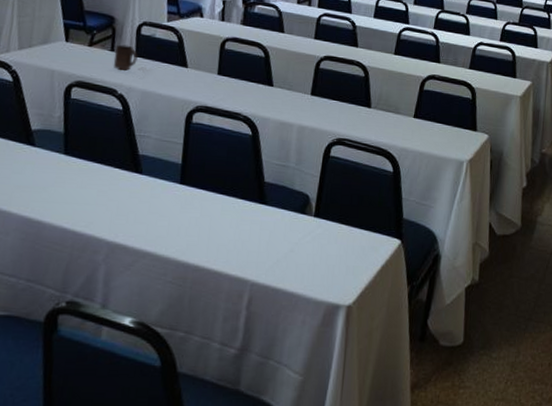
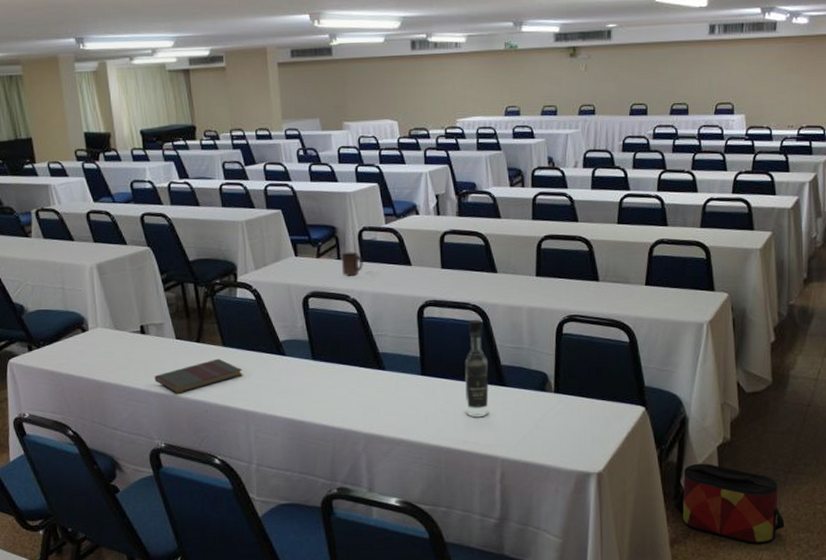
bottle: none [221,131,252,236] -> present [464,319,489,418]
bag: none [418,303,522,395] -> present [673,463,785,545]

